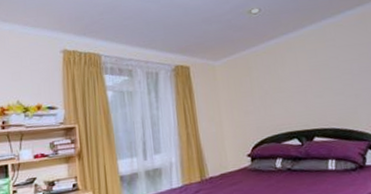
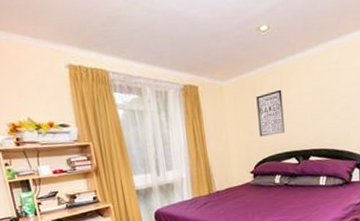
wall art: none [250,67,284,116] -> present [256,89,285,137]

